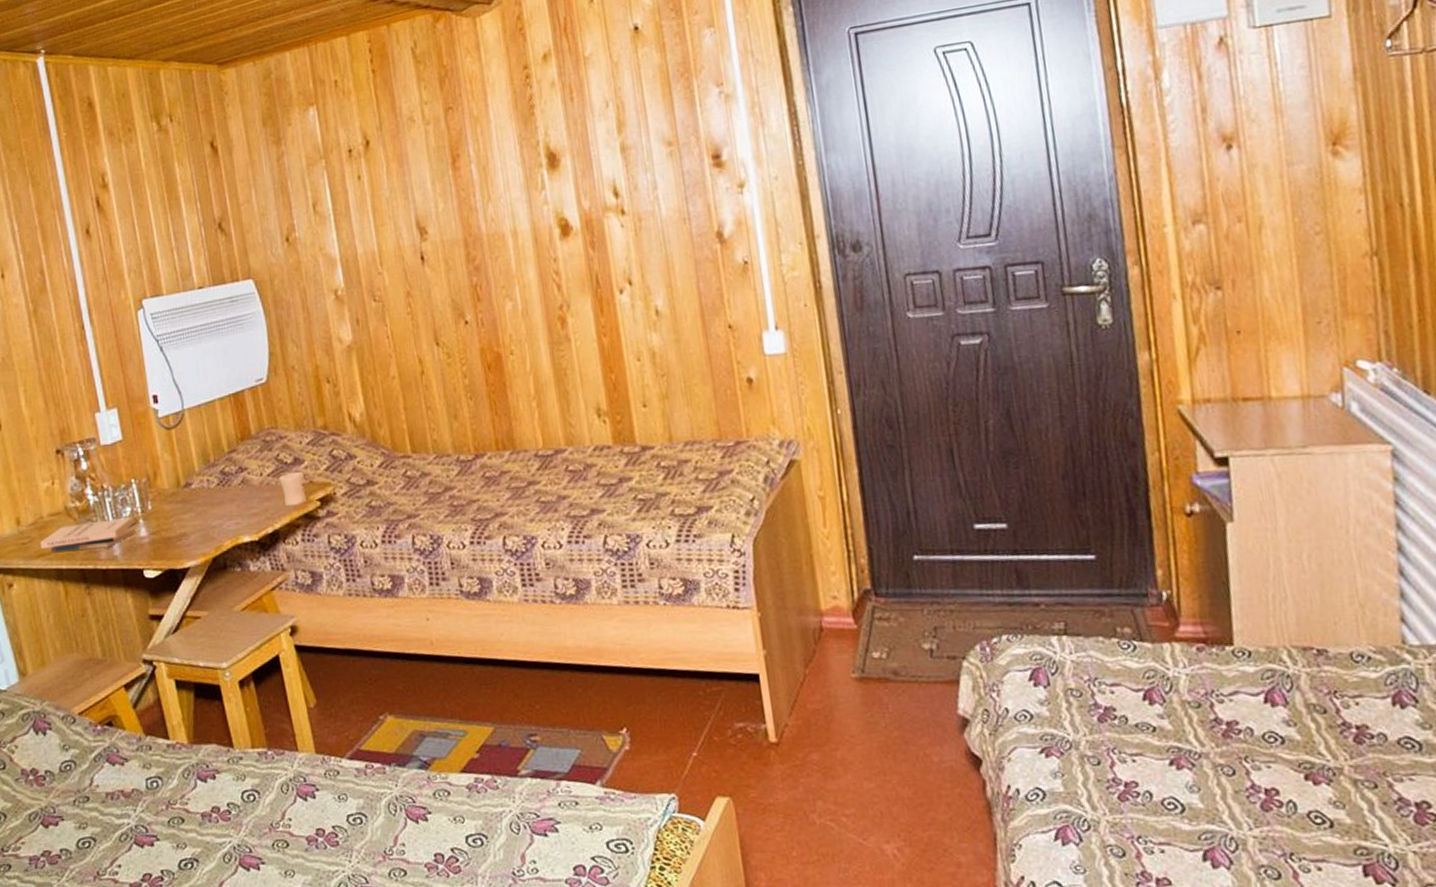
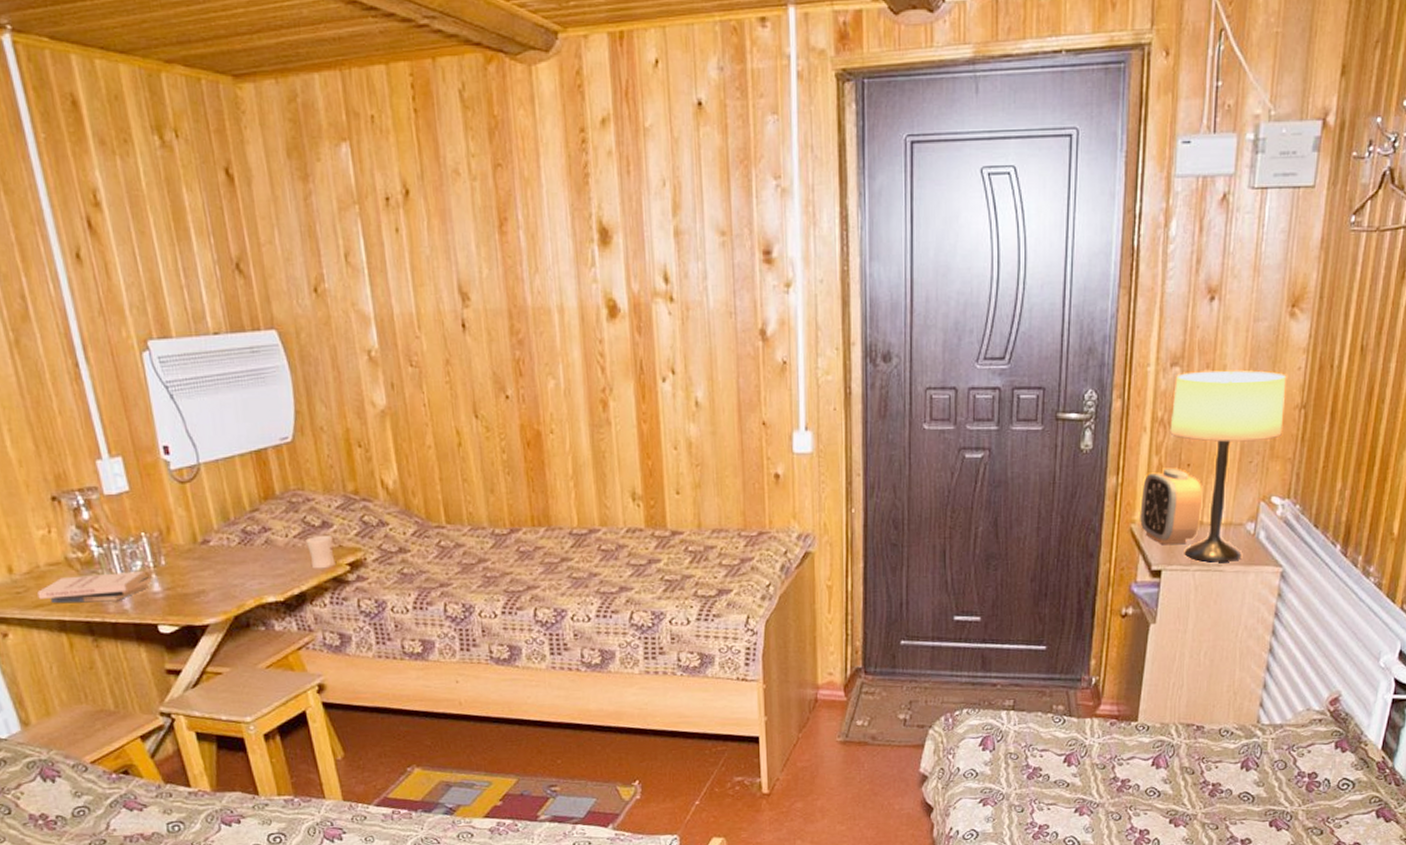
alarm clock: none [1184,337,1267,426] -> present [1140,468,1203,545]
table lamp: none [1202,218,1354,444] -> present [1170,370,1287,562]

